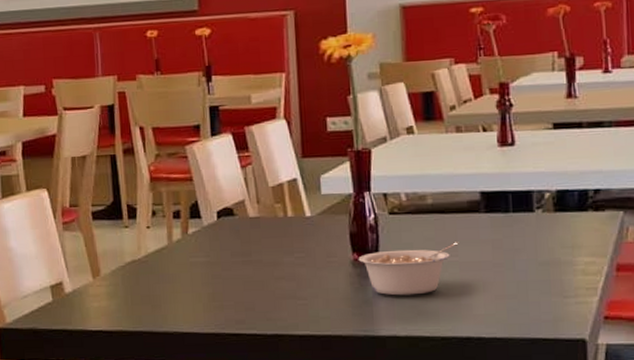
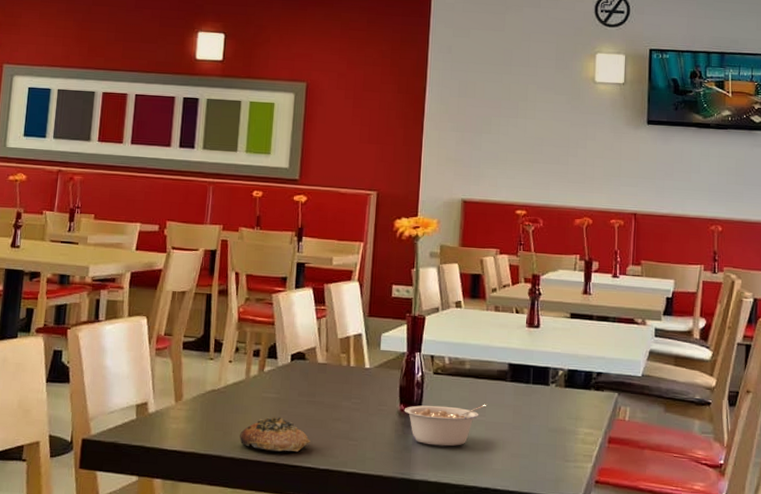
bread roll: none [170,282,252,321] -> present [240,416,311,452]

